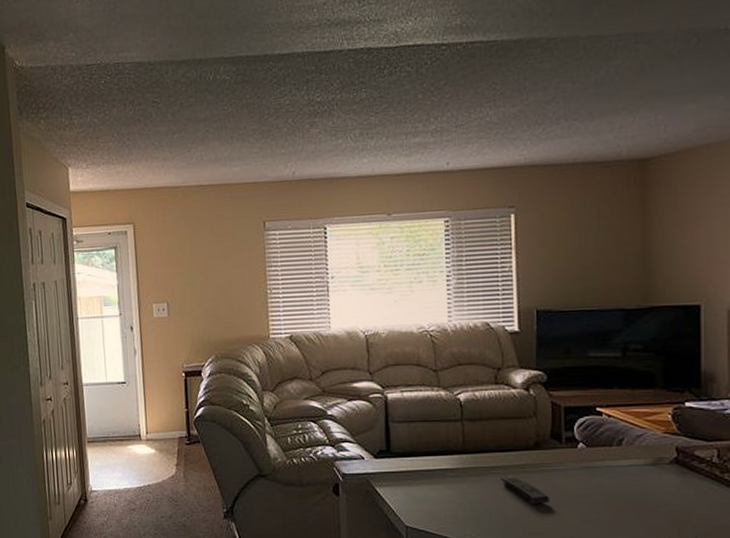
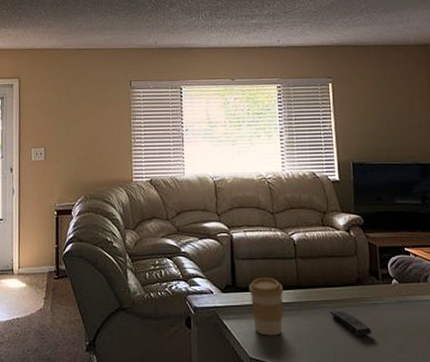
coffee cup: none [405,441,447,504] -> present [248,277,284,336]

